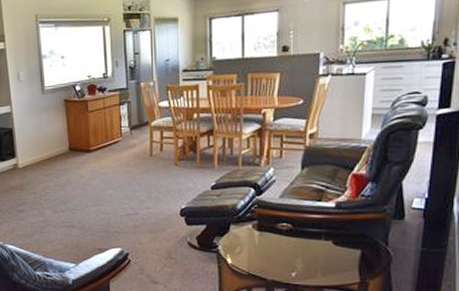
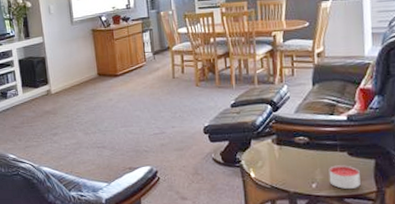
candle: none [310,254,343,279] -> present [328,165,361,189]

